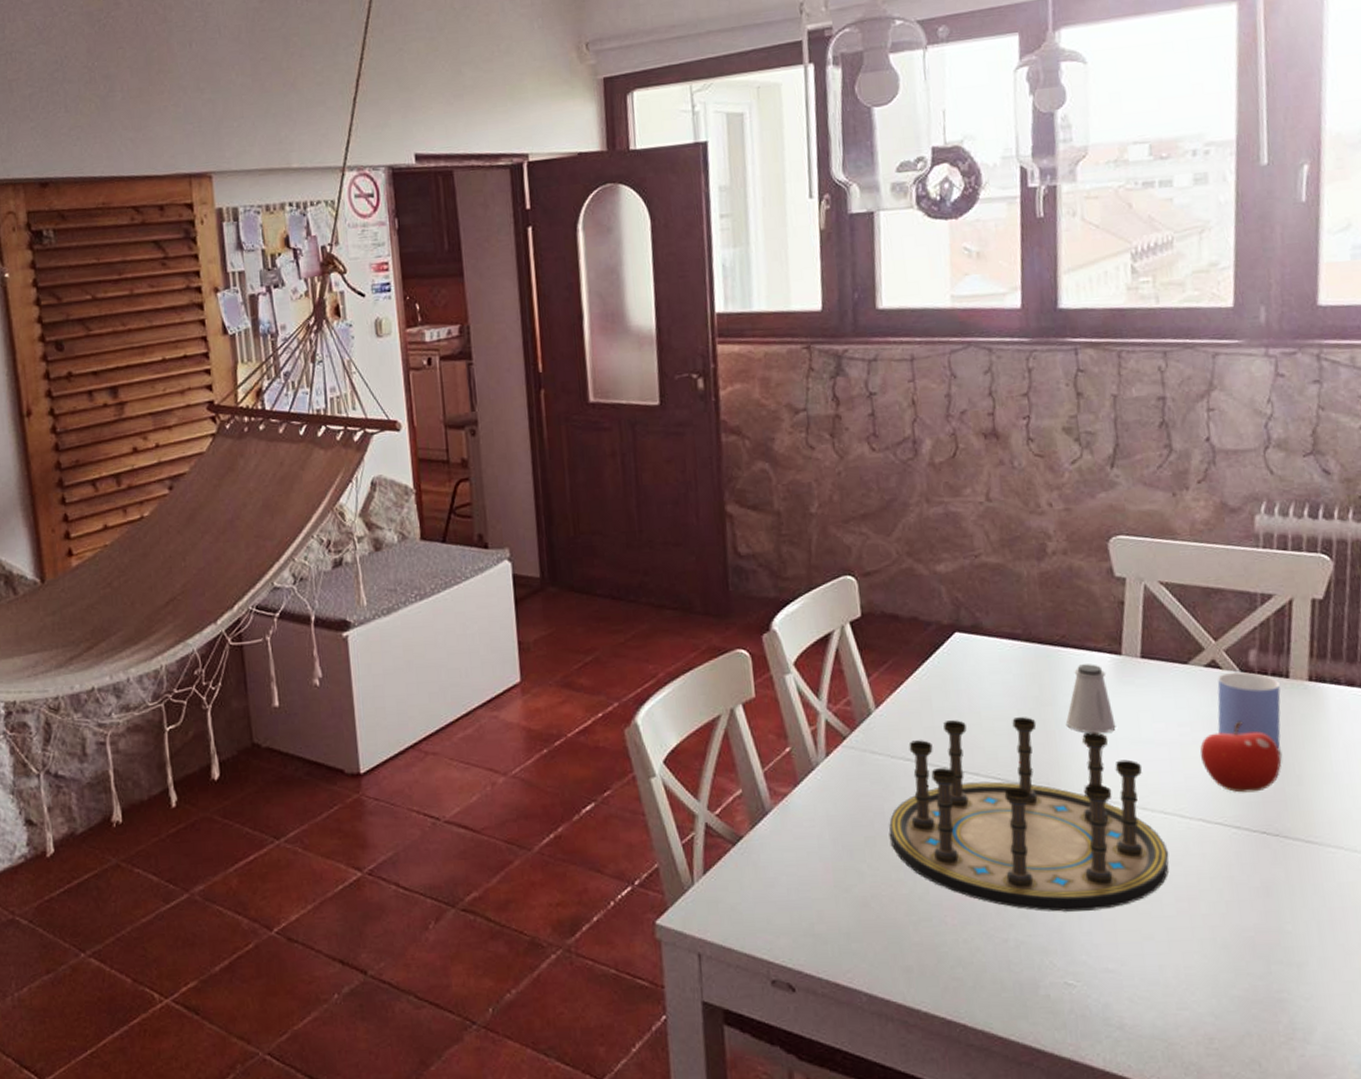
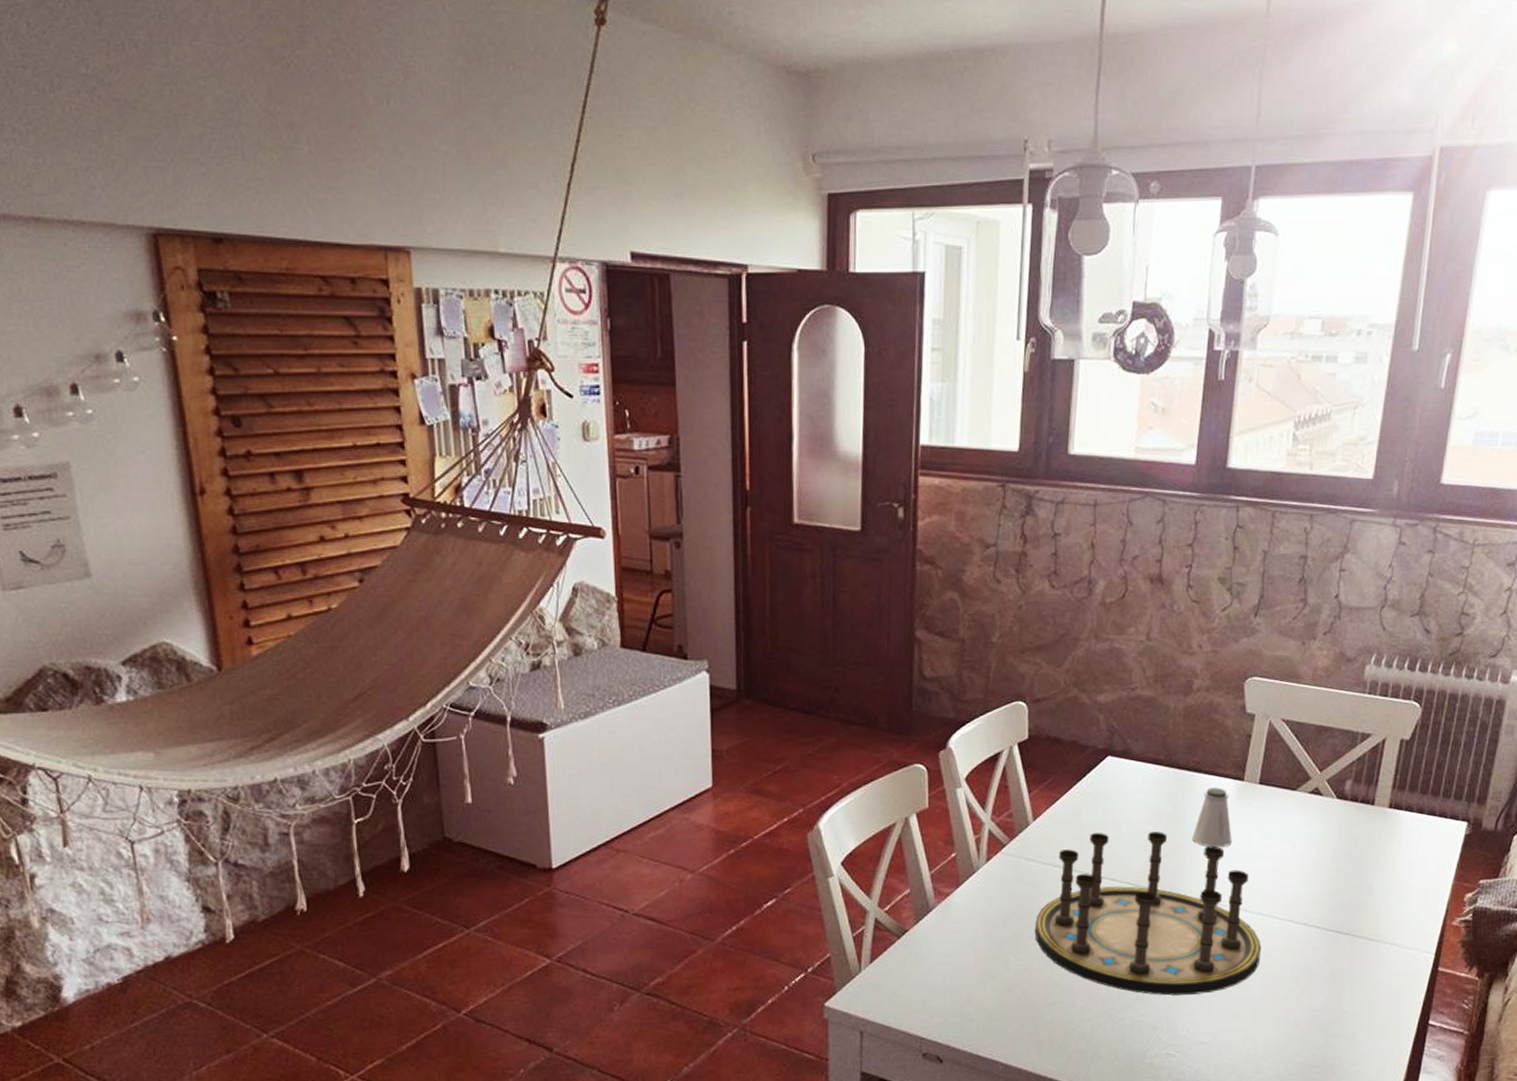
fruit: present [1200,721,1282,793] -> none [1296,839,1359,899]
mug: present [1217,672,1281,750] -> none [1313,799,1366,864]

